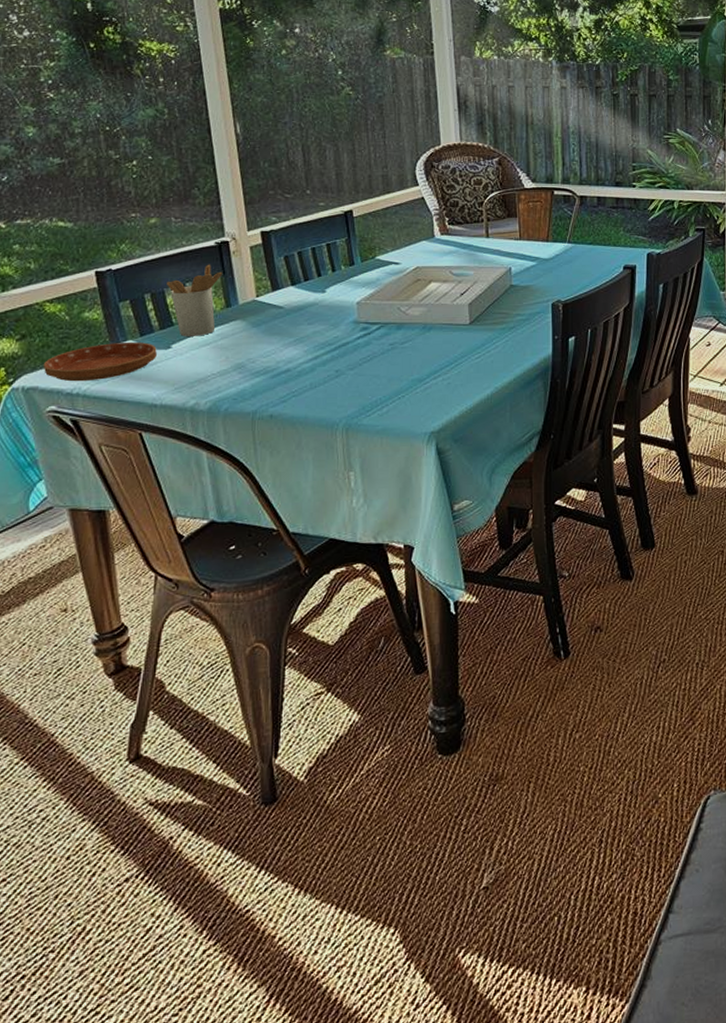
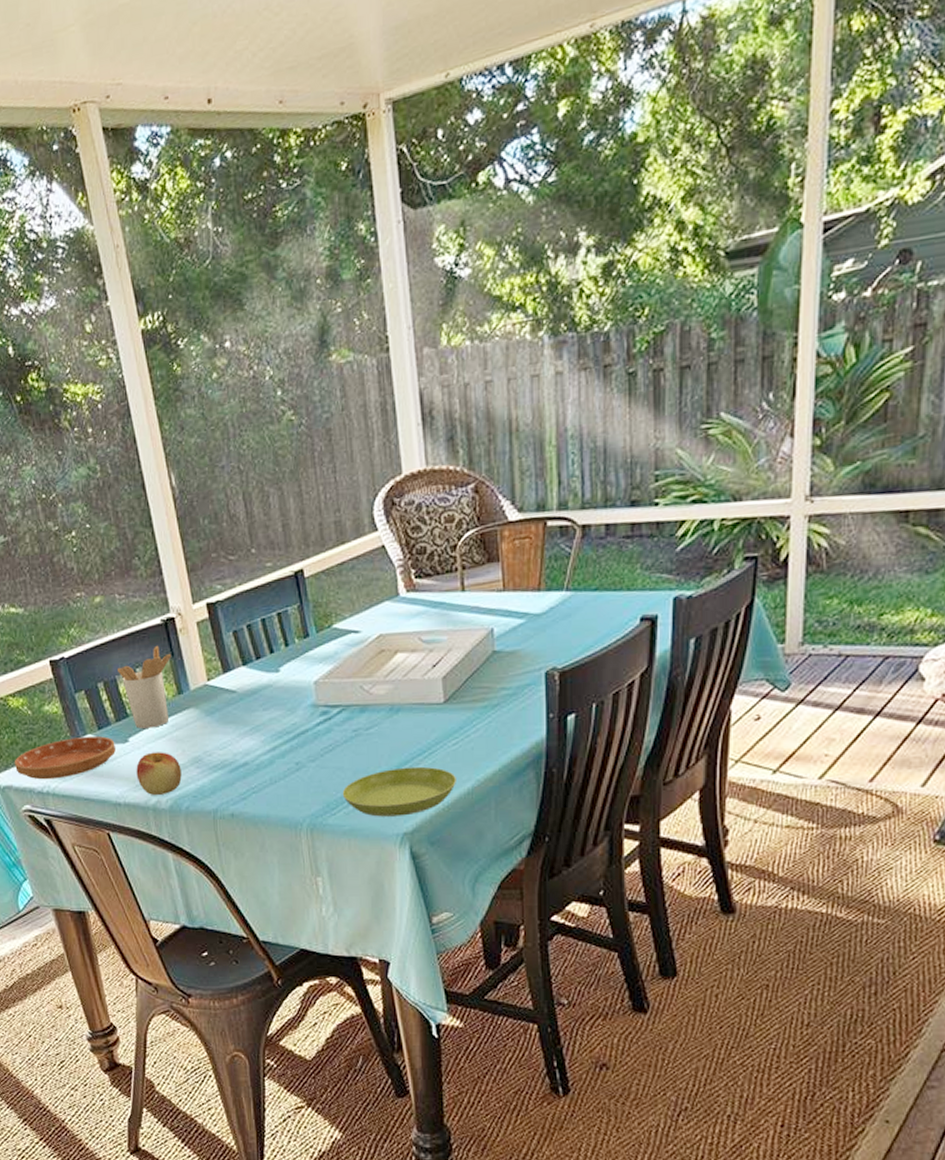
apple: none [176,358,223,397] -> present [136,752,182,795]
saucer: none [377,375,478,418] -> present [342,766,456,817]

